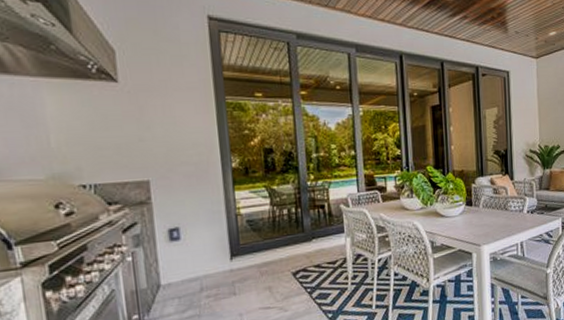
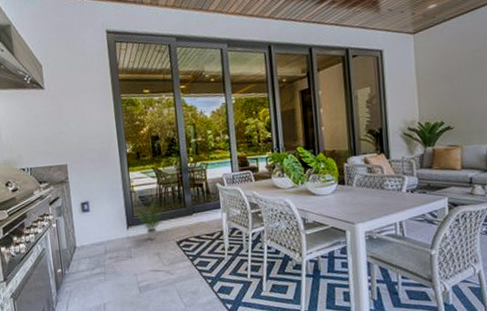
potted plant: none [244,228,277,273] -> present [137,203,164,241]

